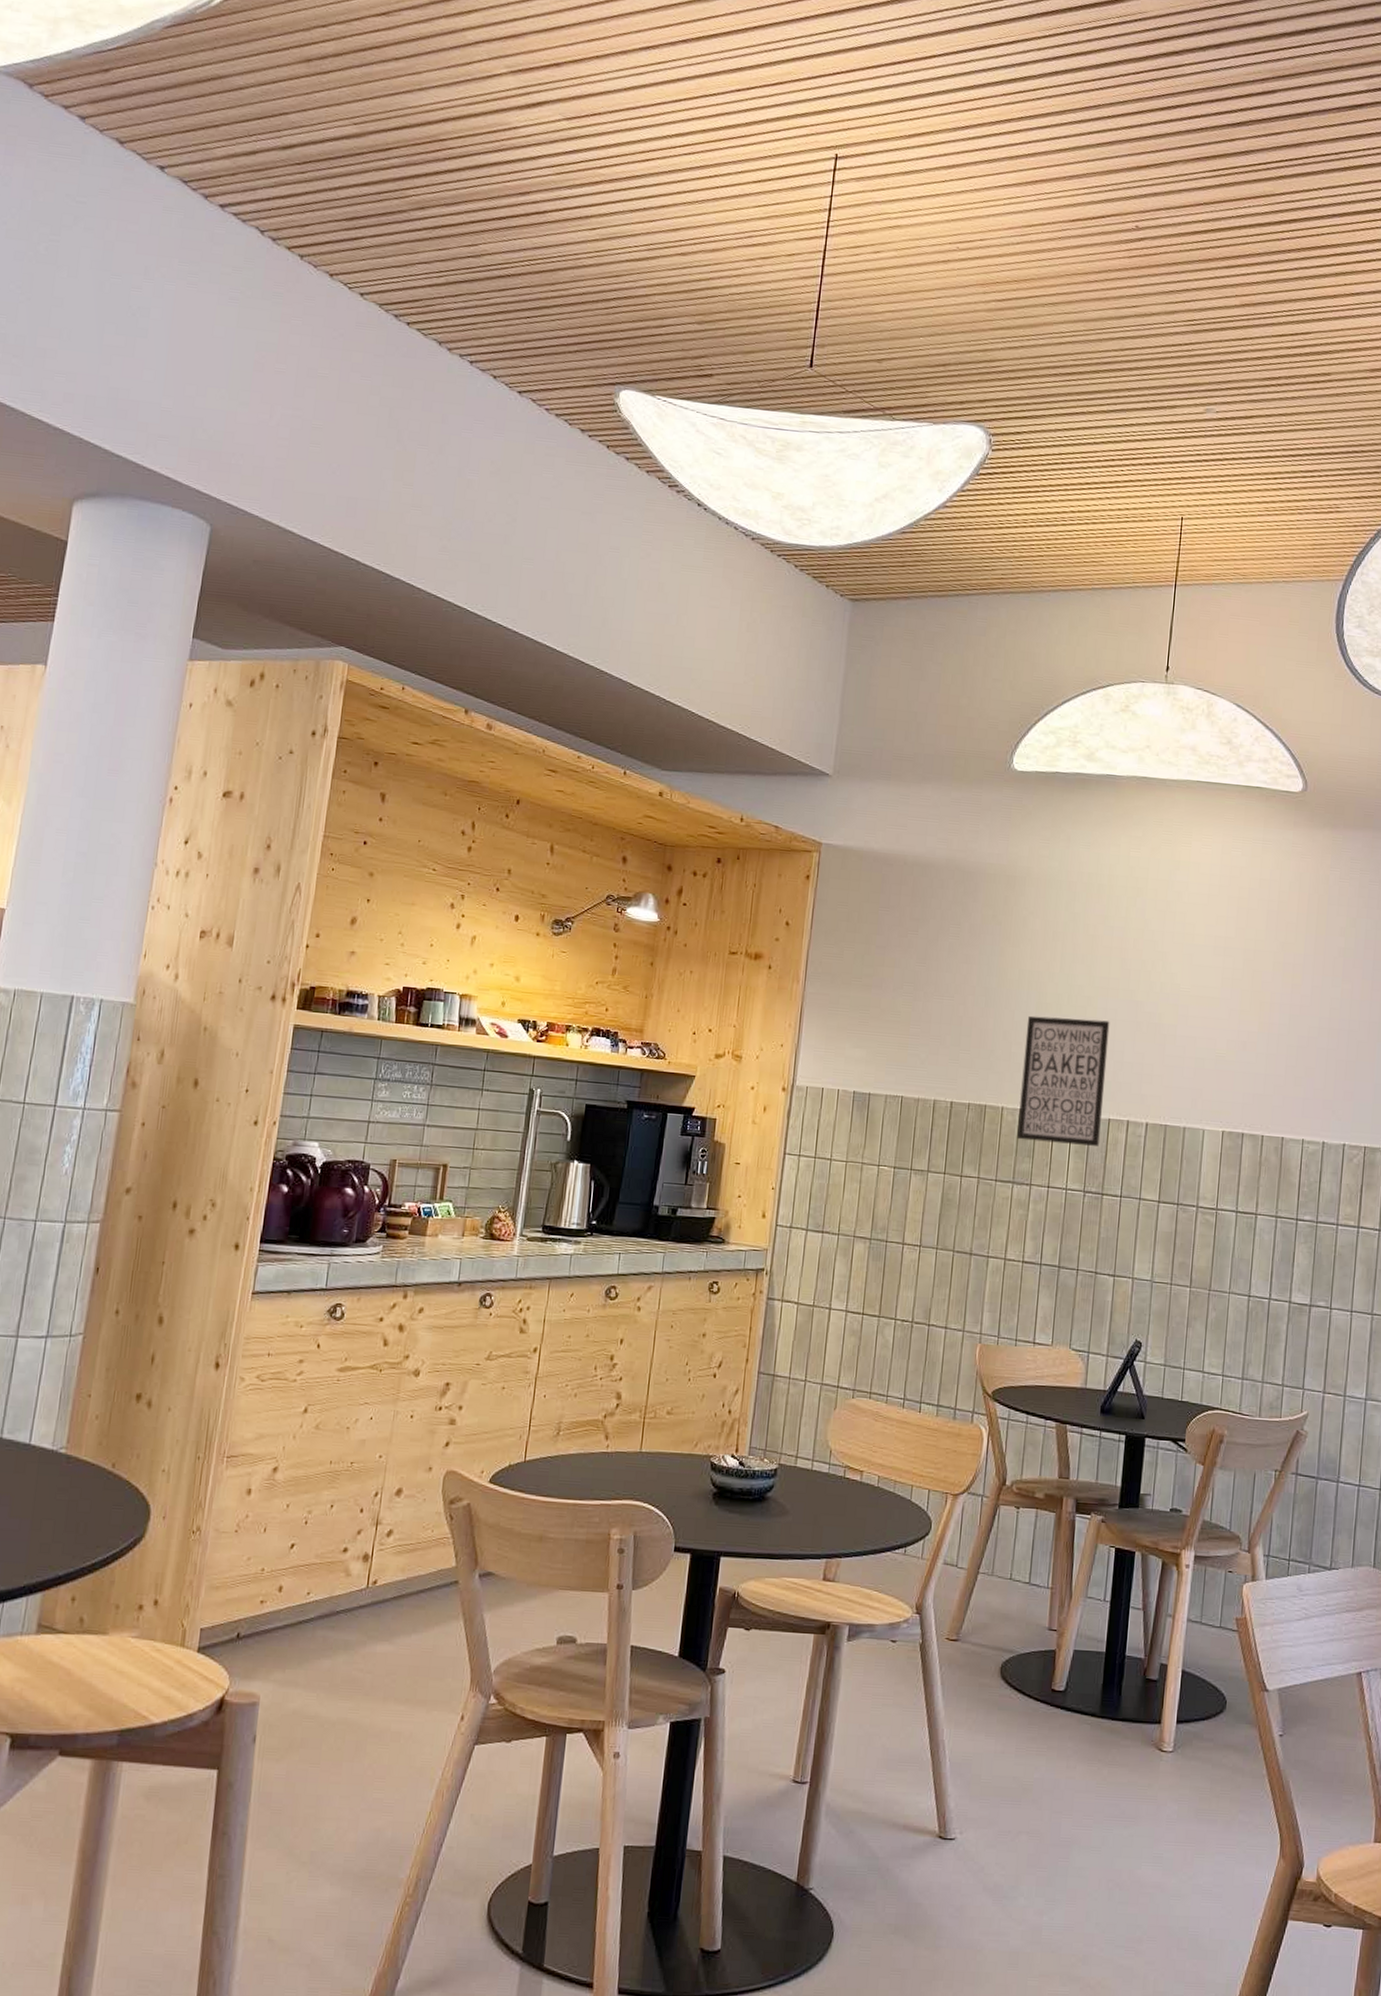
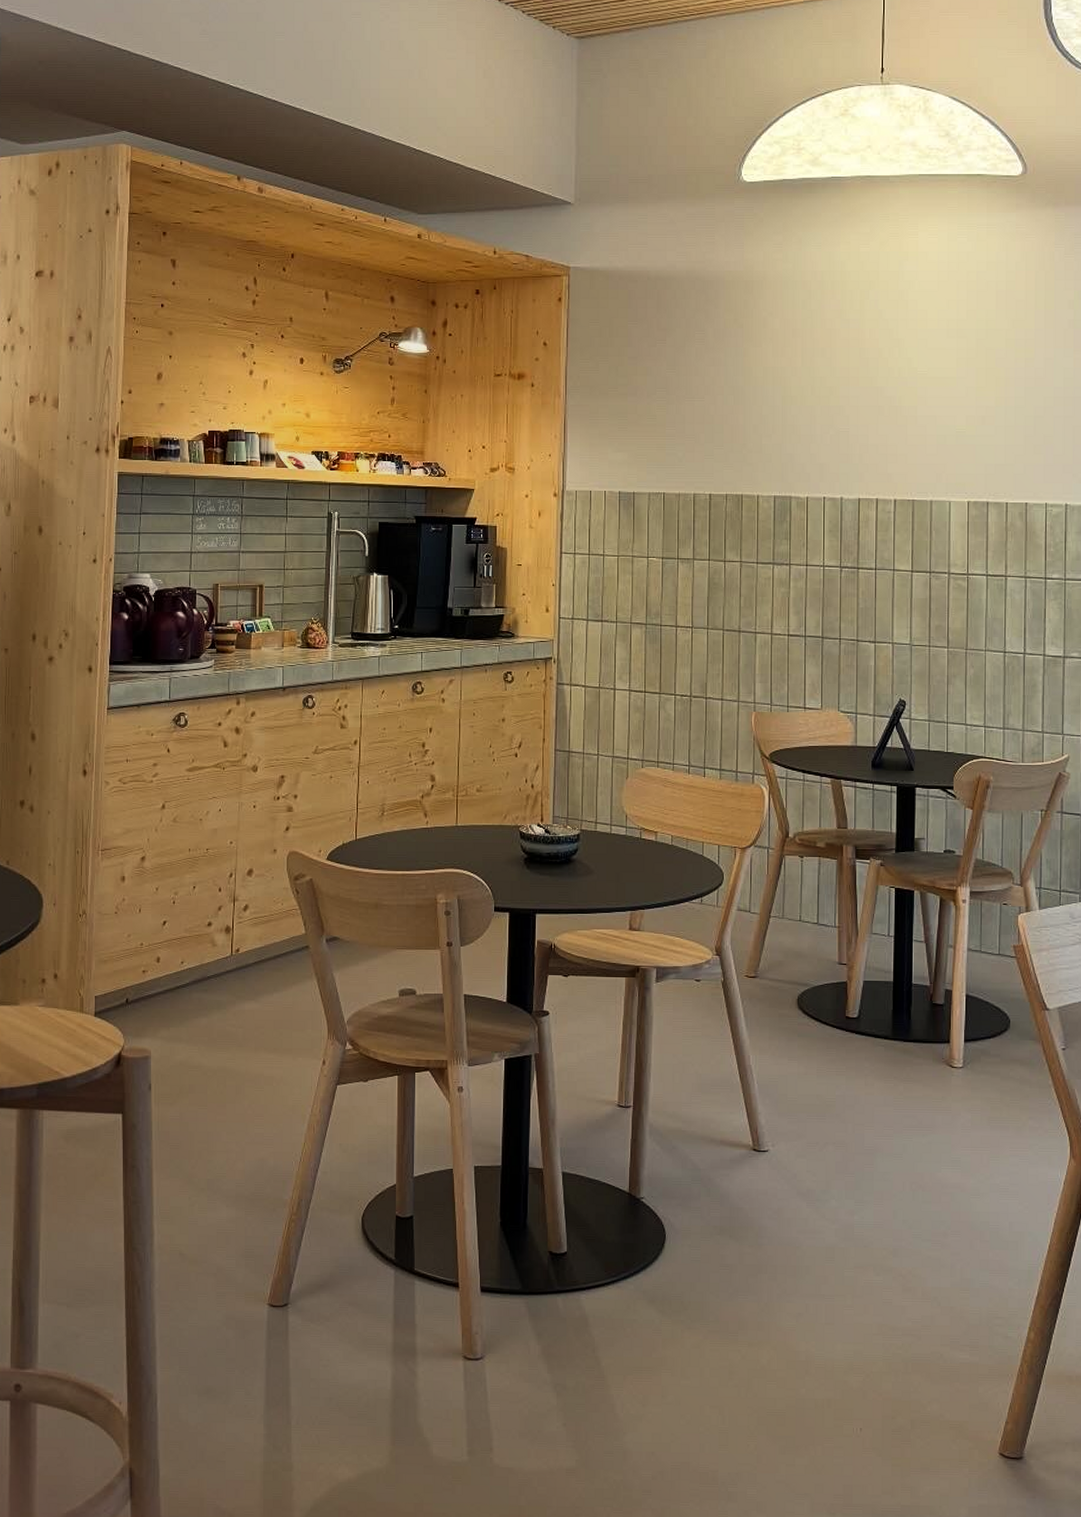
wall art: present [1017,1015,1110,1146] -> none [774,408,853,524]

